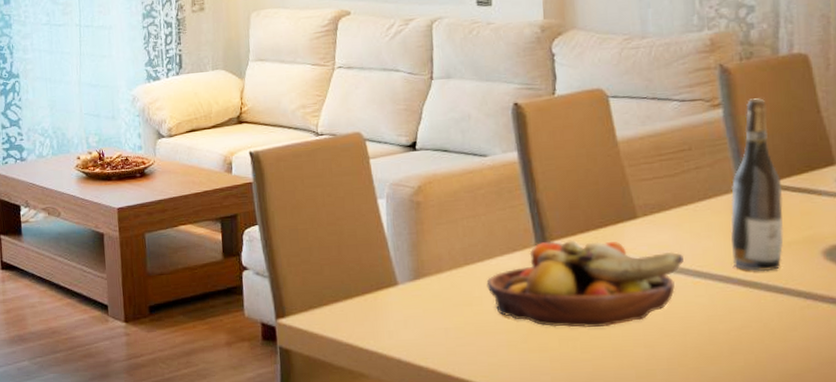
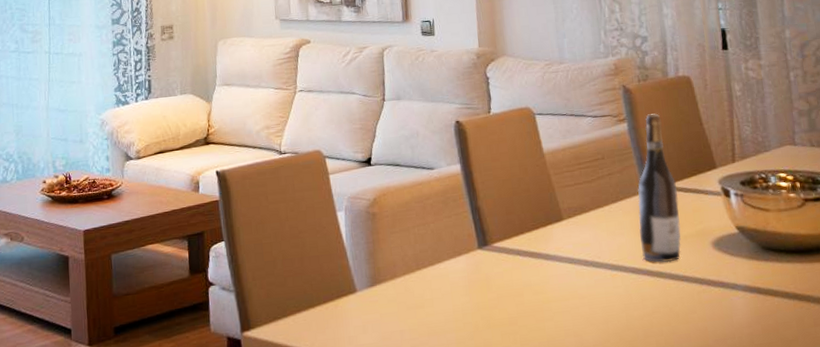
fruit bowl: present [486,239,684,328] -> none [436,242,603,323]

